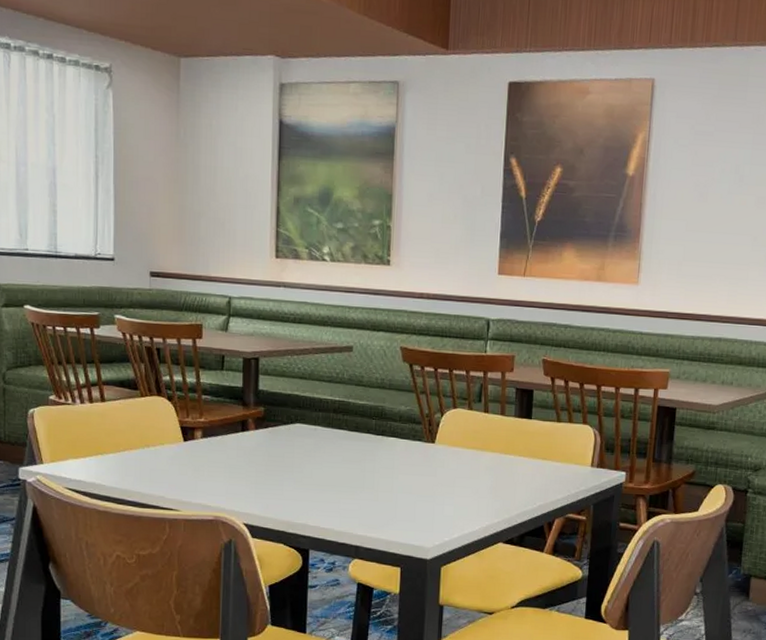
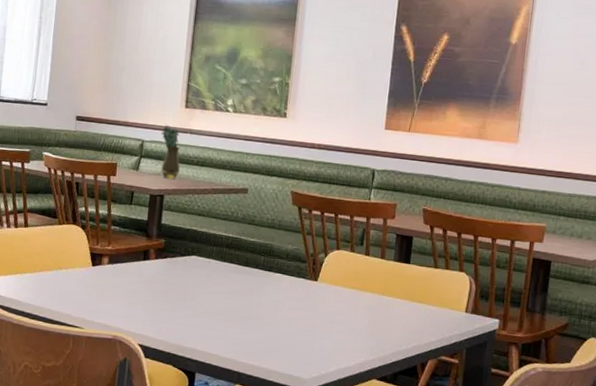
vase: none [251,277,275,340] -> present [161,124,181,180]

